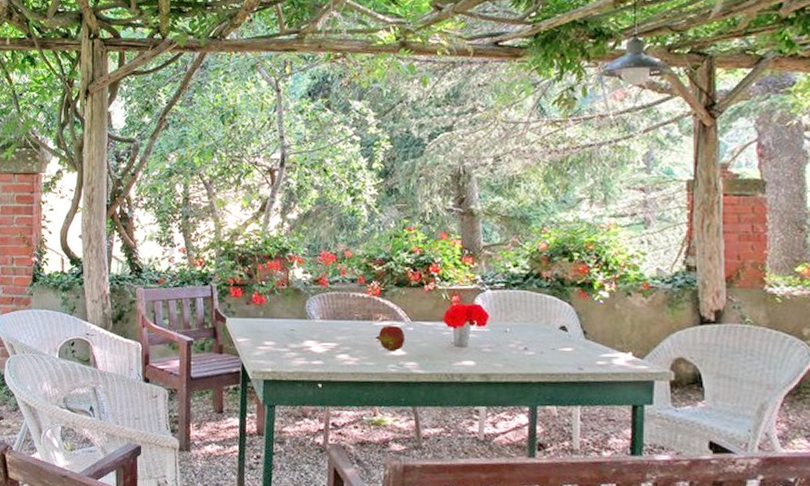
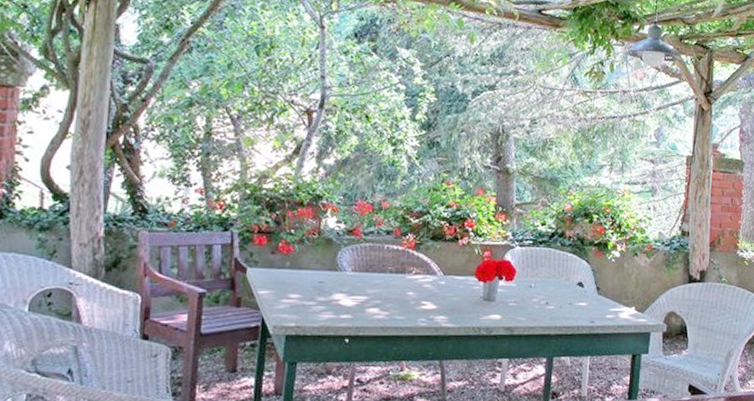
fruit: present [375,325,405,352] -> none [407,278,437,306]

